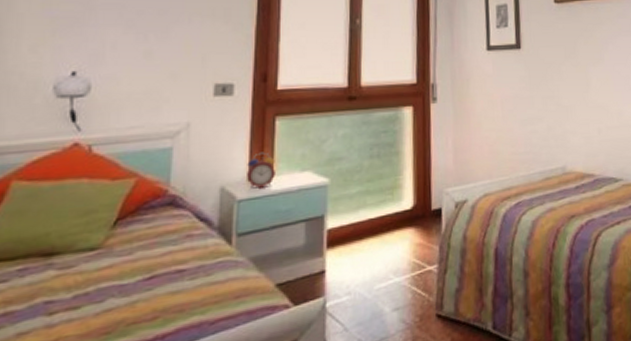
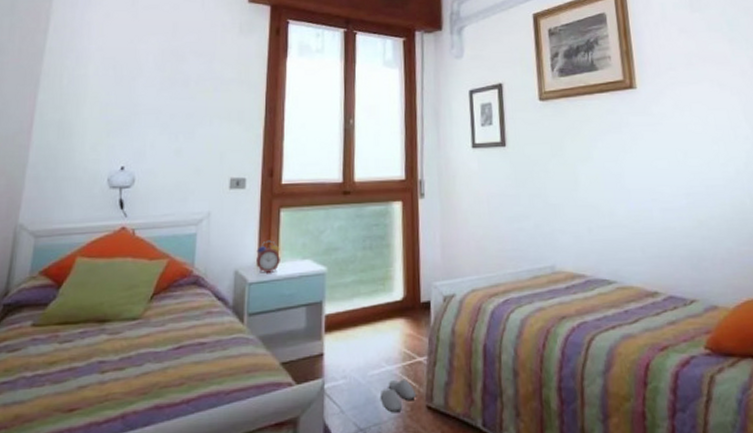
slippers: none [388,289,426,324] -> present [381,378,417,412]

